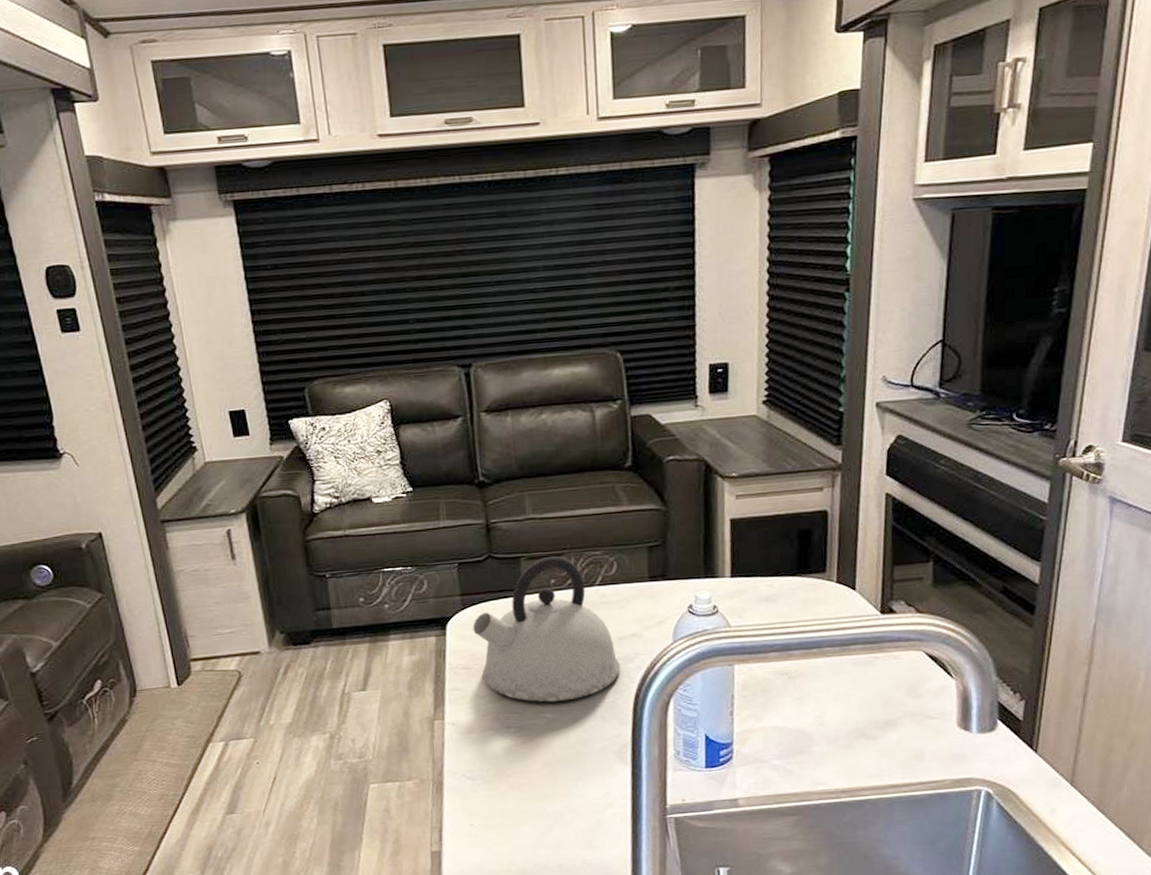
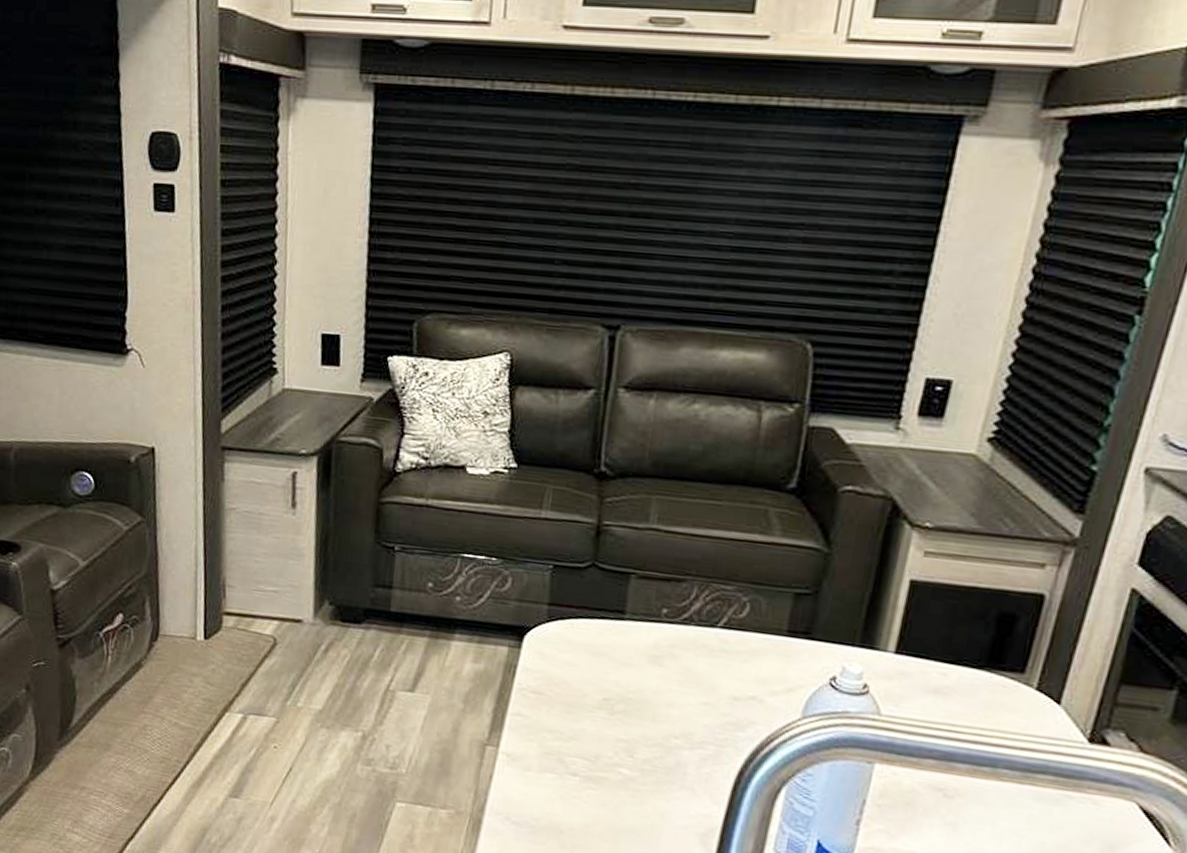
kettle: present [473,556,620,702] -> none [555,579,728,760]

